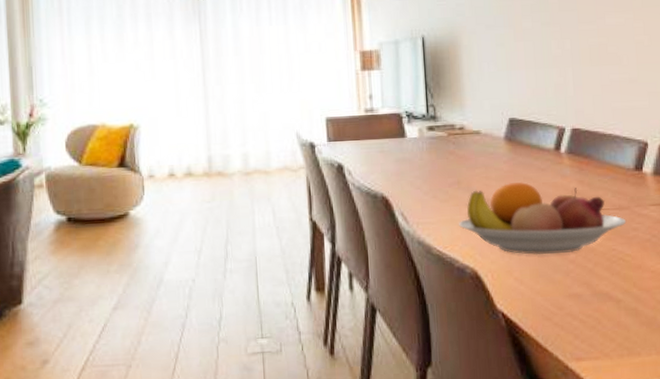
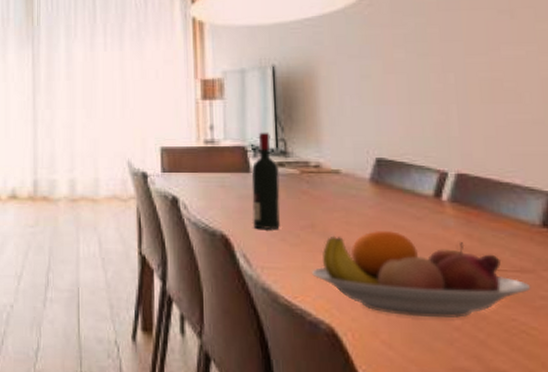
wine bottle: none [406,99,432,189] -> present [251,132,281,230]

